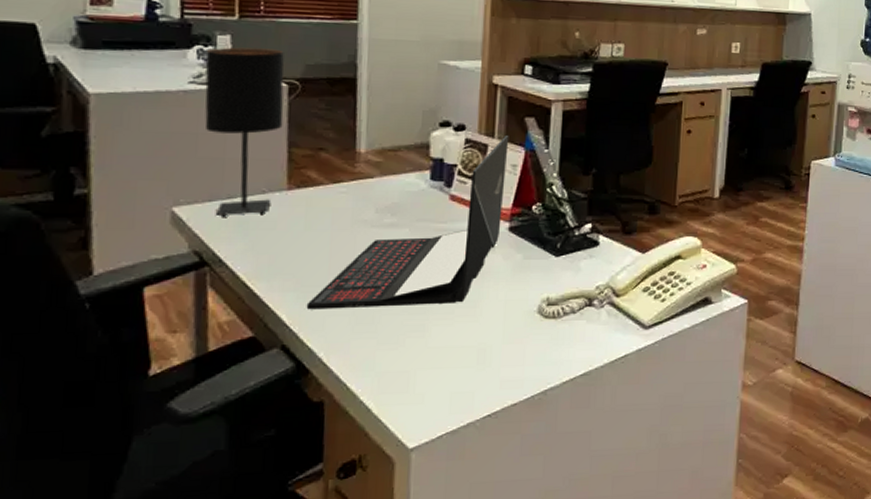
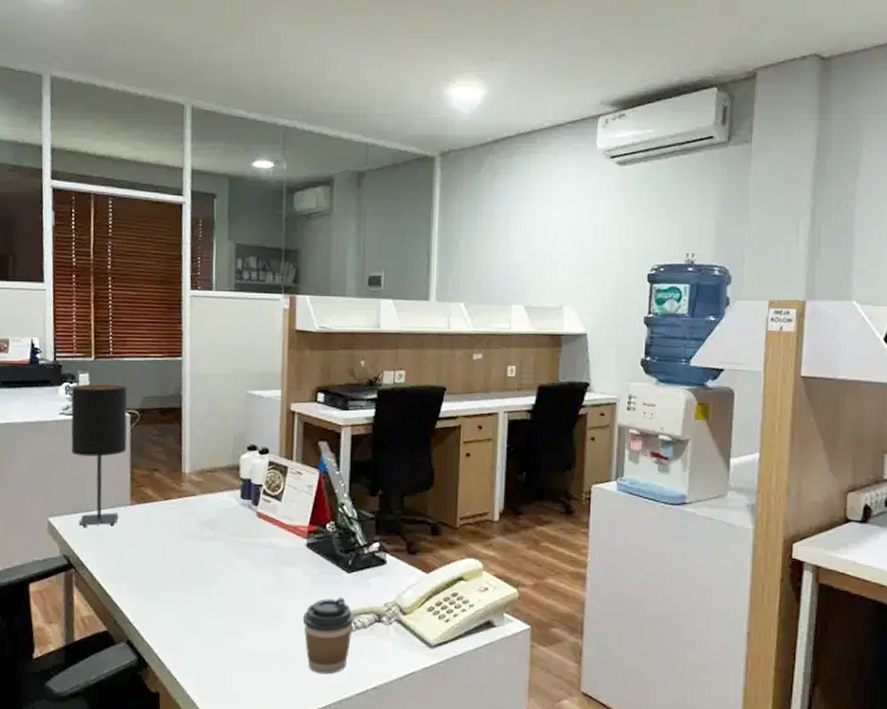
laptop: present [306,134,509,310] -> none [145,457,305,613]
coffee cup: none [502,282,563,365] -> present [302,597,355,675]

